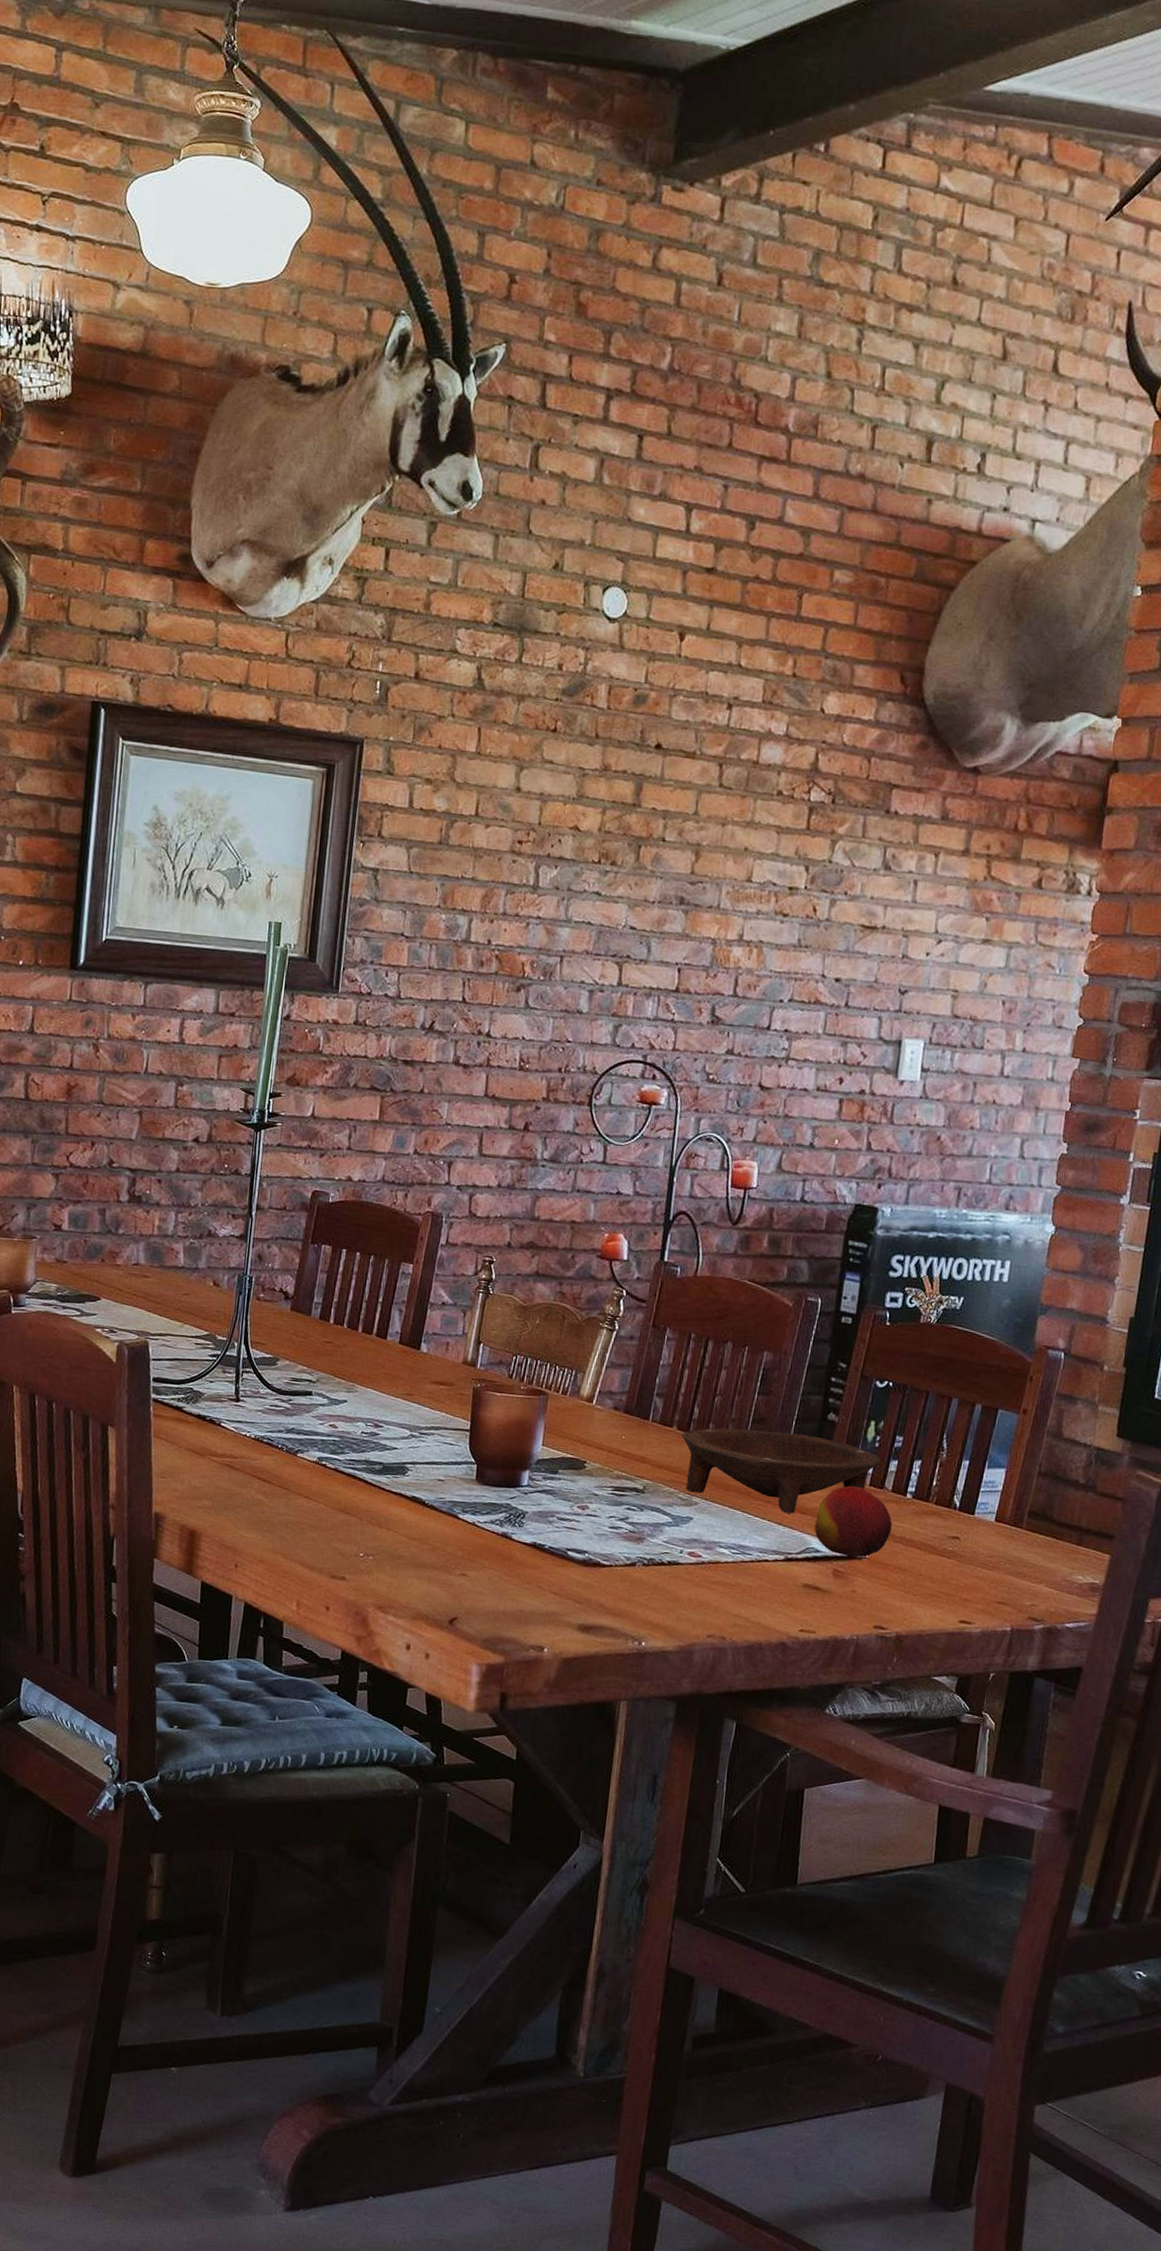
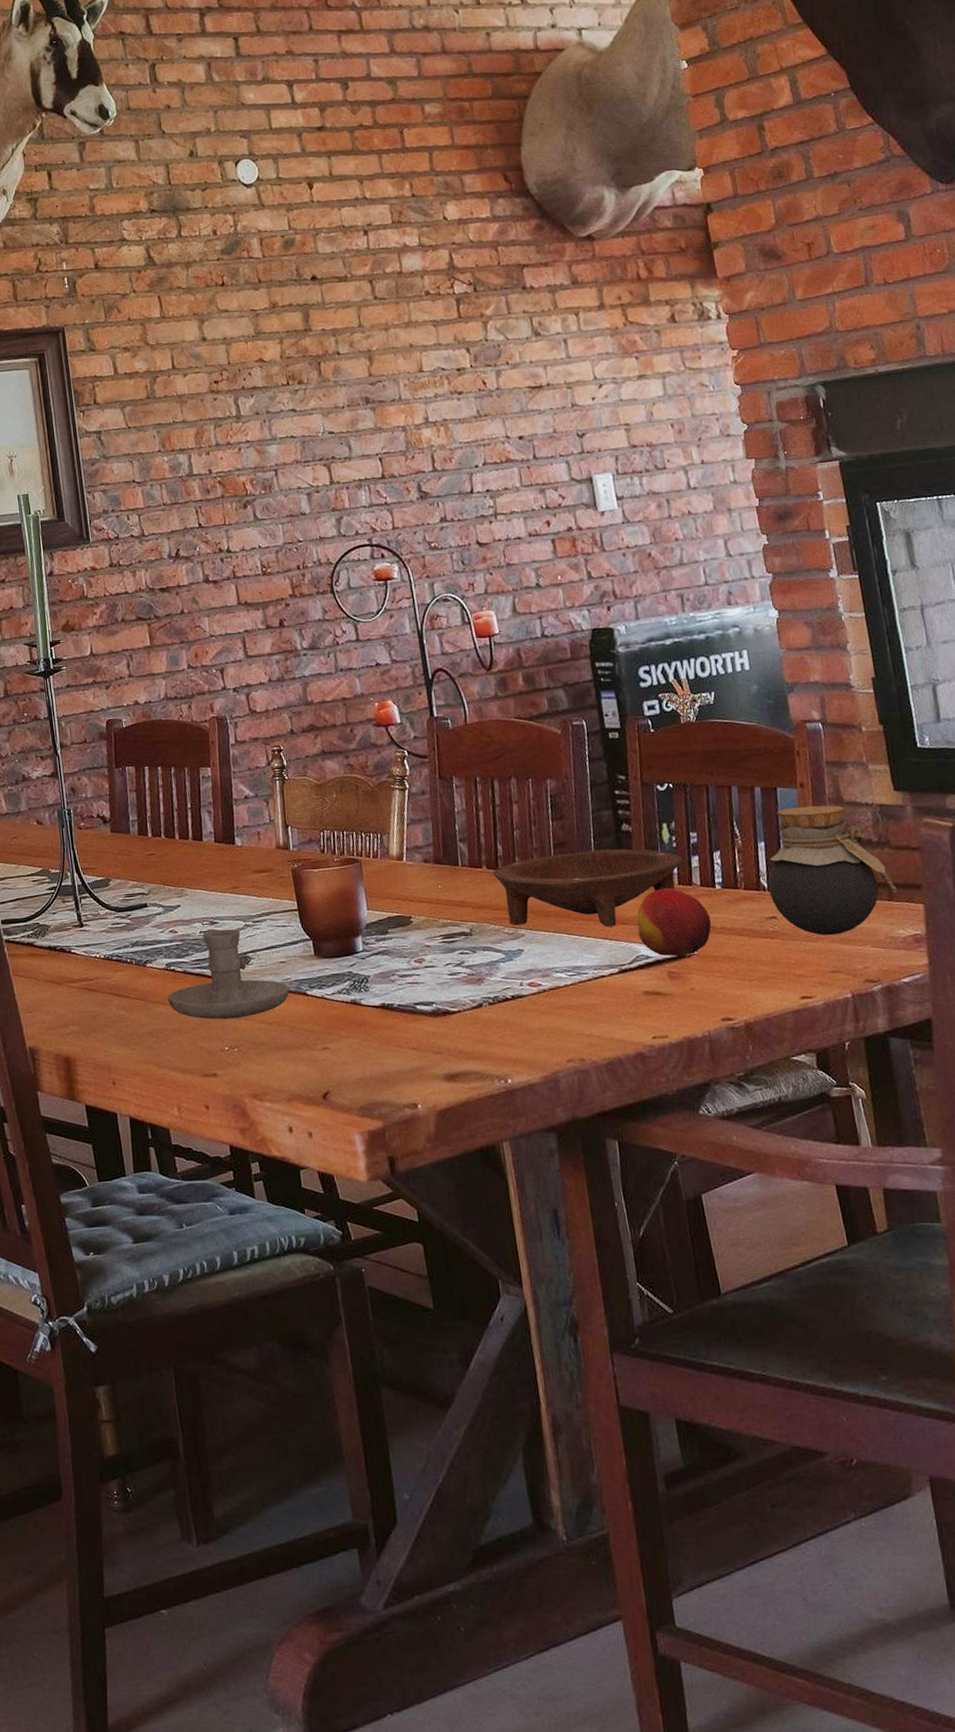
candle holder: none [311,1433,442,1528] -> present [167,929,290,1020]
jar: none [959,1432,1089,1568] -> present [768,805,898,936]

